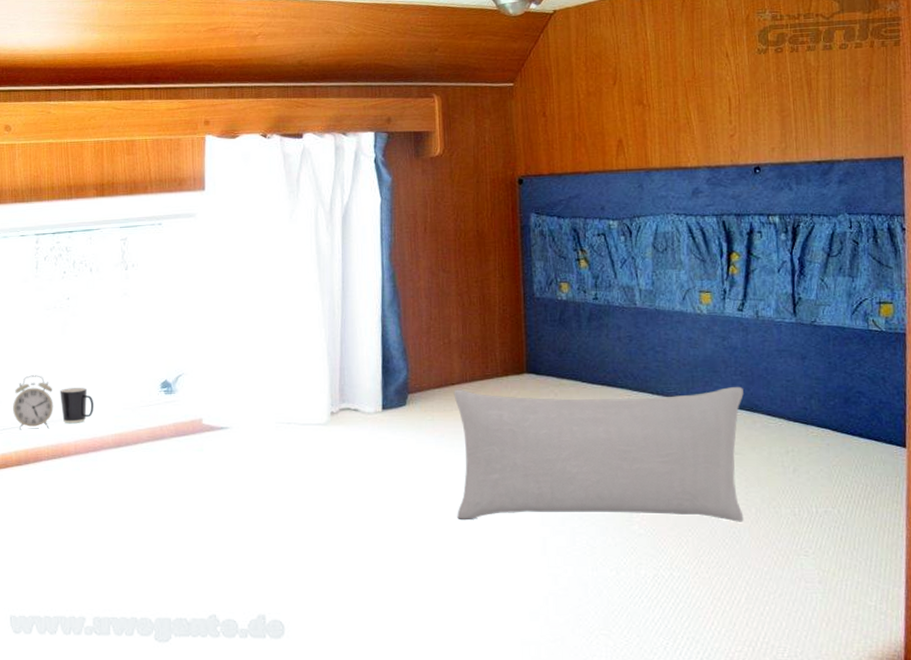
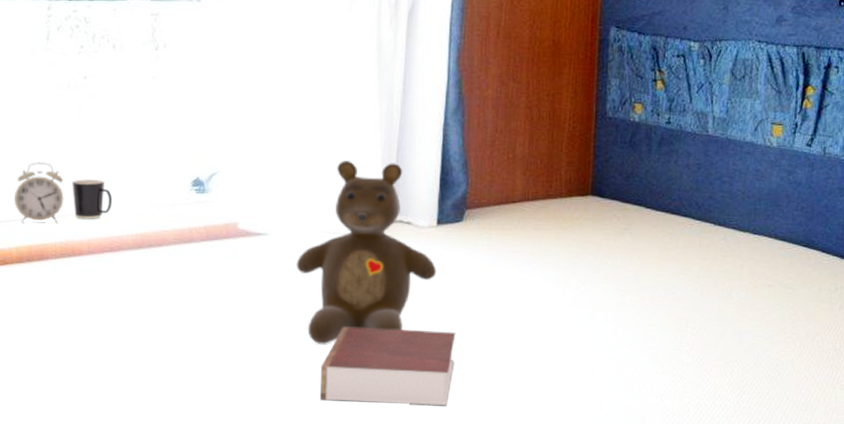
teddy bear: none [255,355,386,529] -> present [296,161,437,344]
book: none [283,511,409,584] -> present [319,326,456,405]
pillow: present [454,386,744,522] -> none [507,207,802,355]

